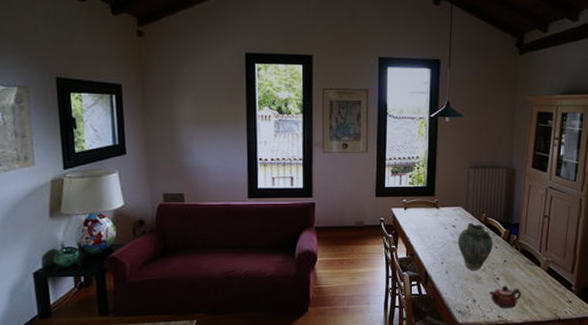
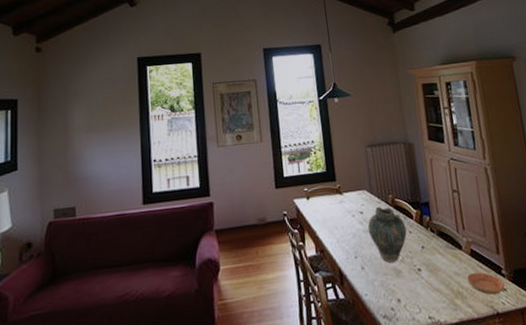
teapot: present [490,285,522,309] -> none [414,277,450,307]
saucer: none [539,286,571,304] -> present [467,272,505,295]

